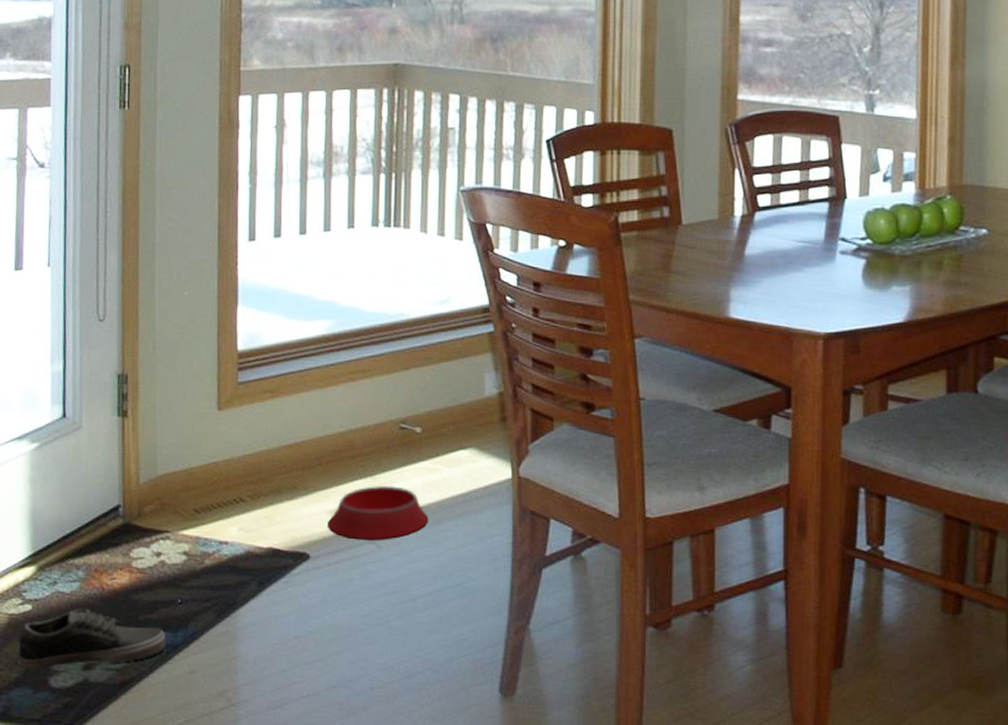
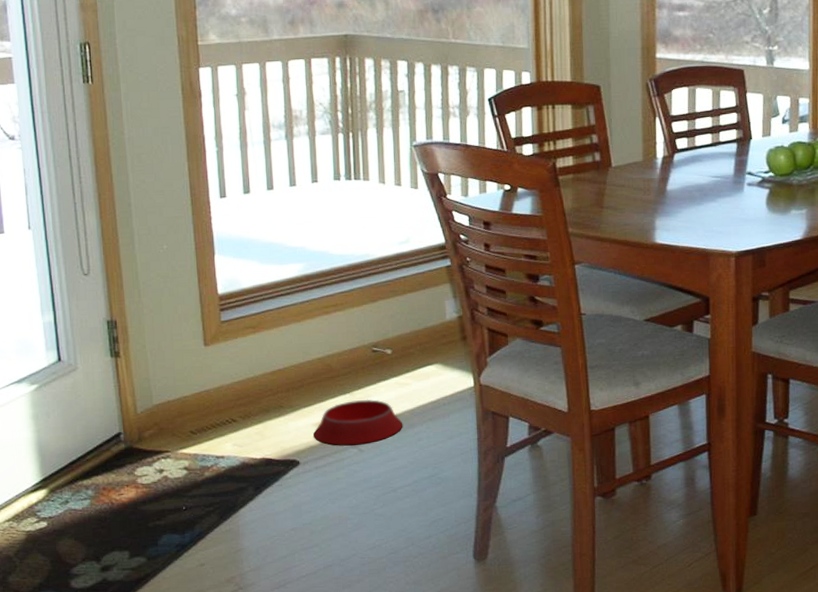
shoe: present [16,608,166,669] -> none [38,521,175,575]

